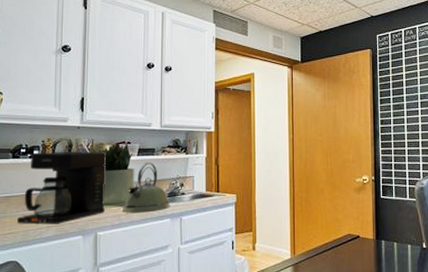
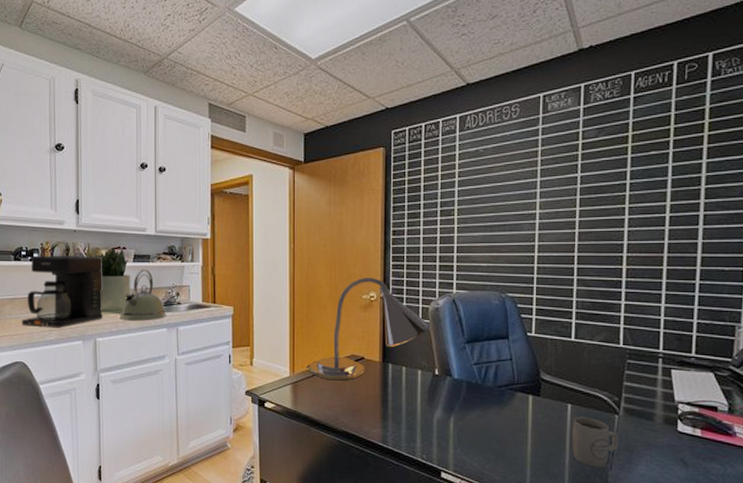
table lamp: none [306,162,416,260] -> present [306,277,429,381]

